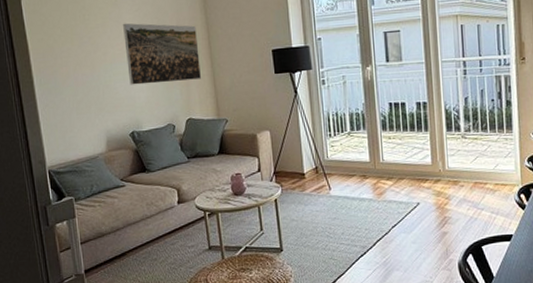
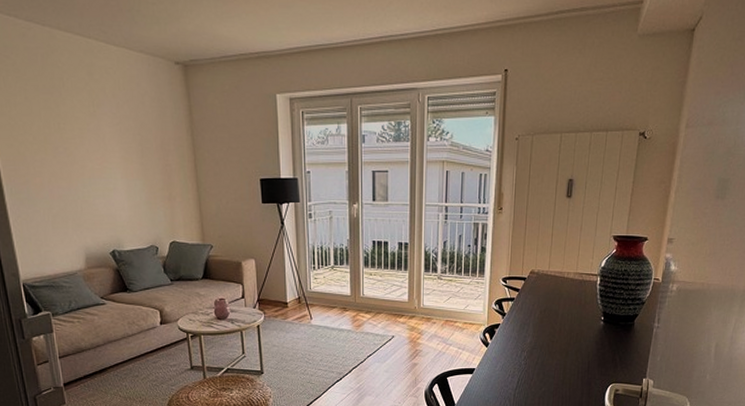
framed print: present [123,23,201,85] -> none [102,136,186,203]

